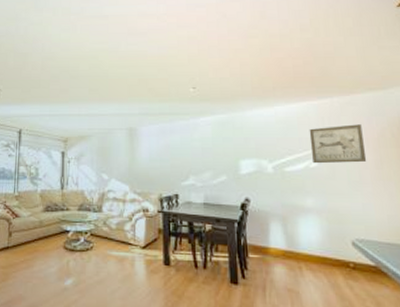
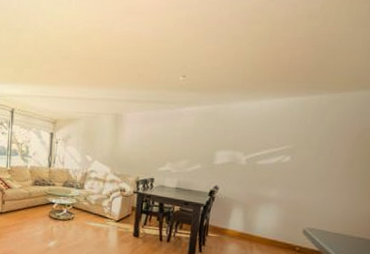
wall art: present [309,124,367,164] -> none [286,123,344,161]

